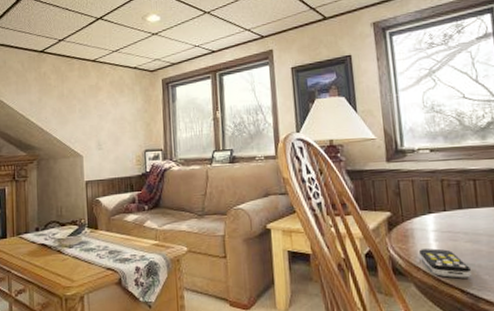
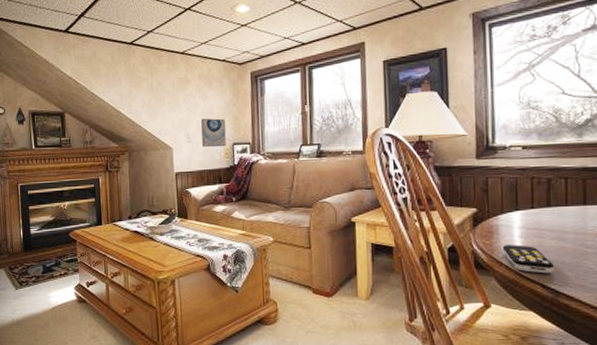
wall art: none [112,125,138,154] -> present [201,118,226,147]

